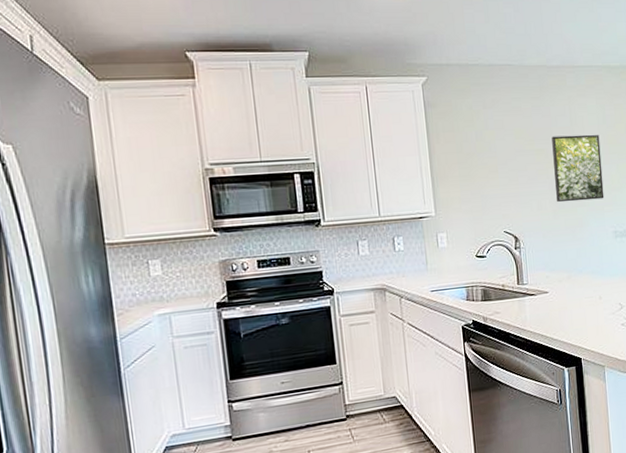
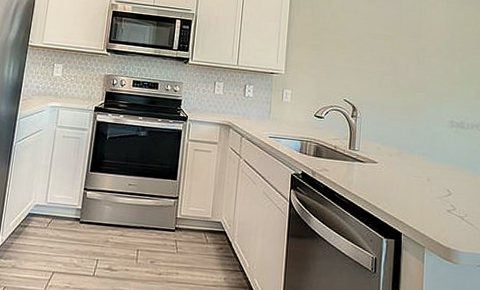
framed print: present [551,134,604,203] -> none [397,27,446,90]

